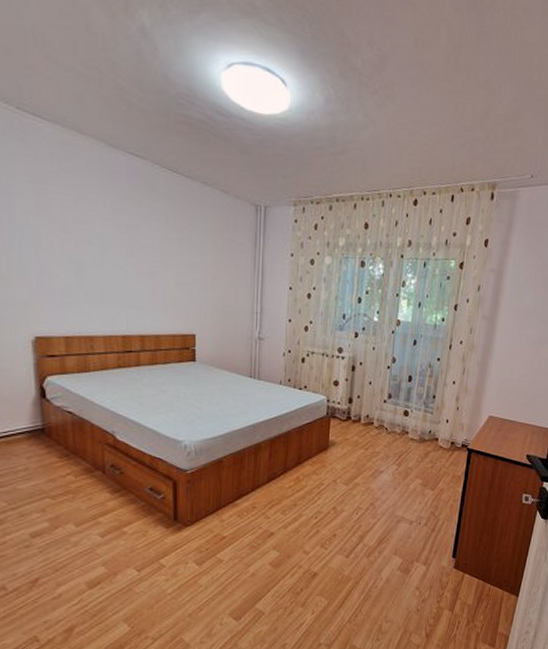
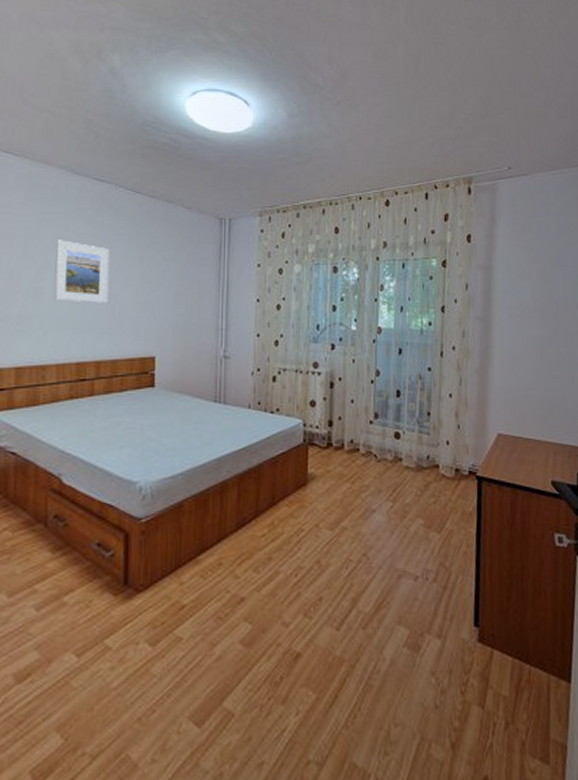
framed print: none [95,215,149,281] -> present [54,240,109,303]

